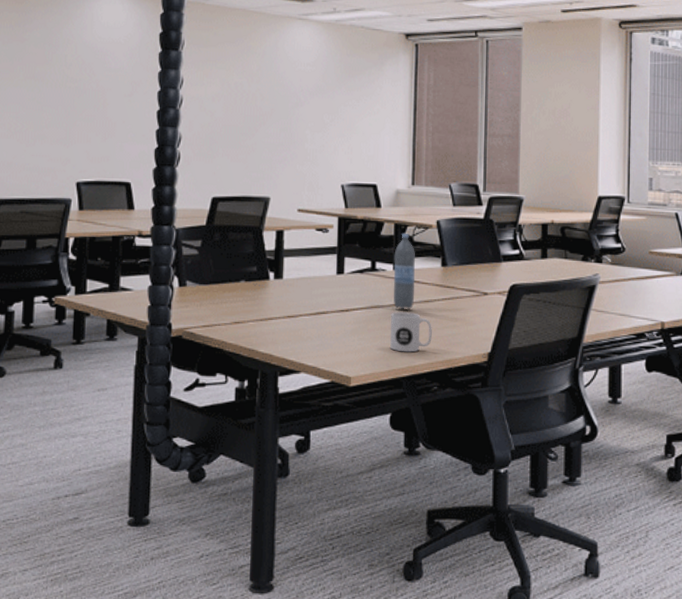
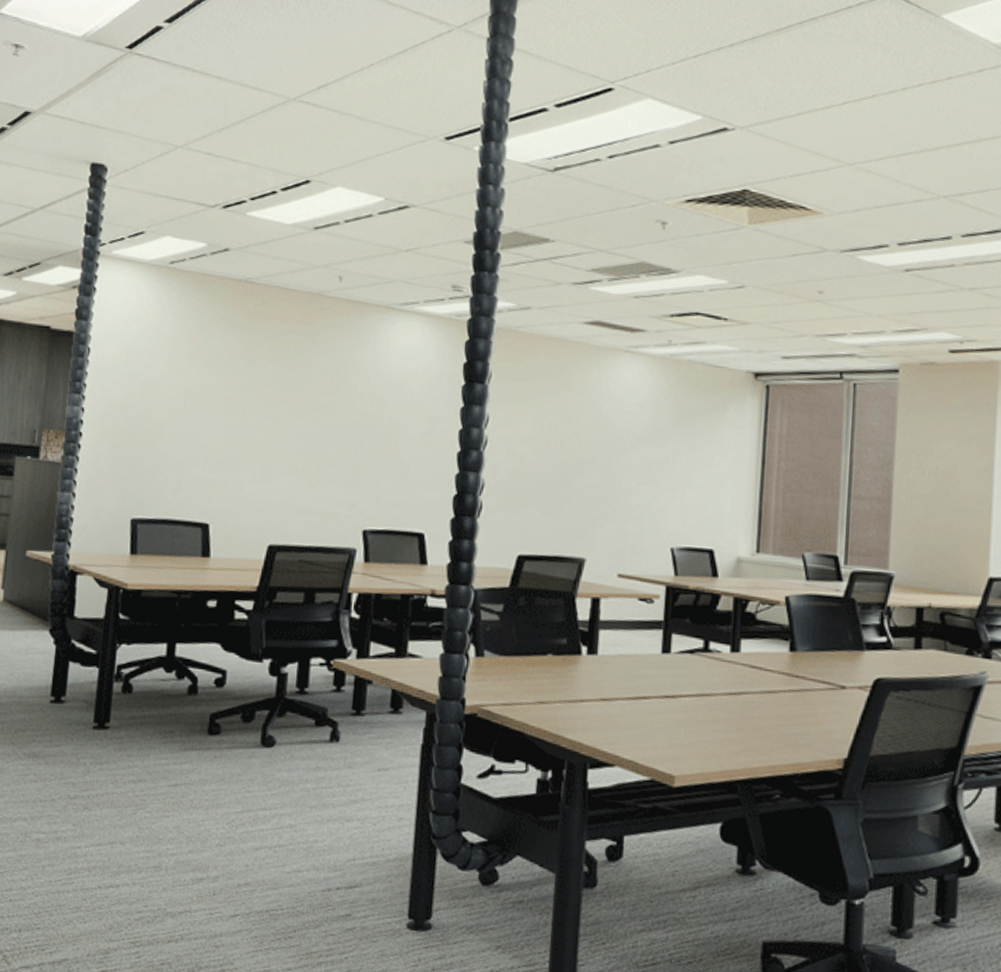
mug: present [390,312,432,353] -> none [724,702,776,752]
water bottle: present [393,233,416,309] -> none [729,608,759,700]

